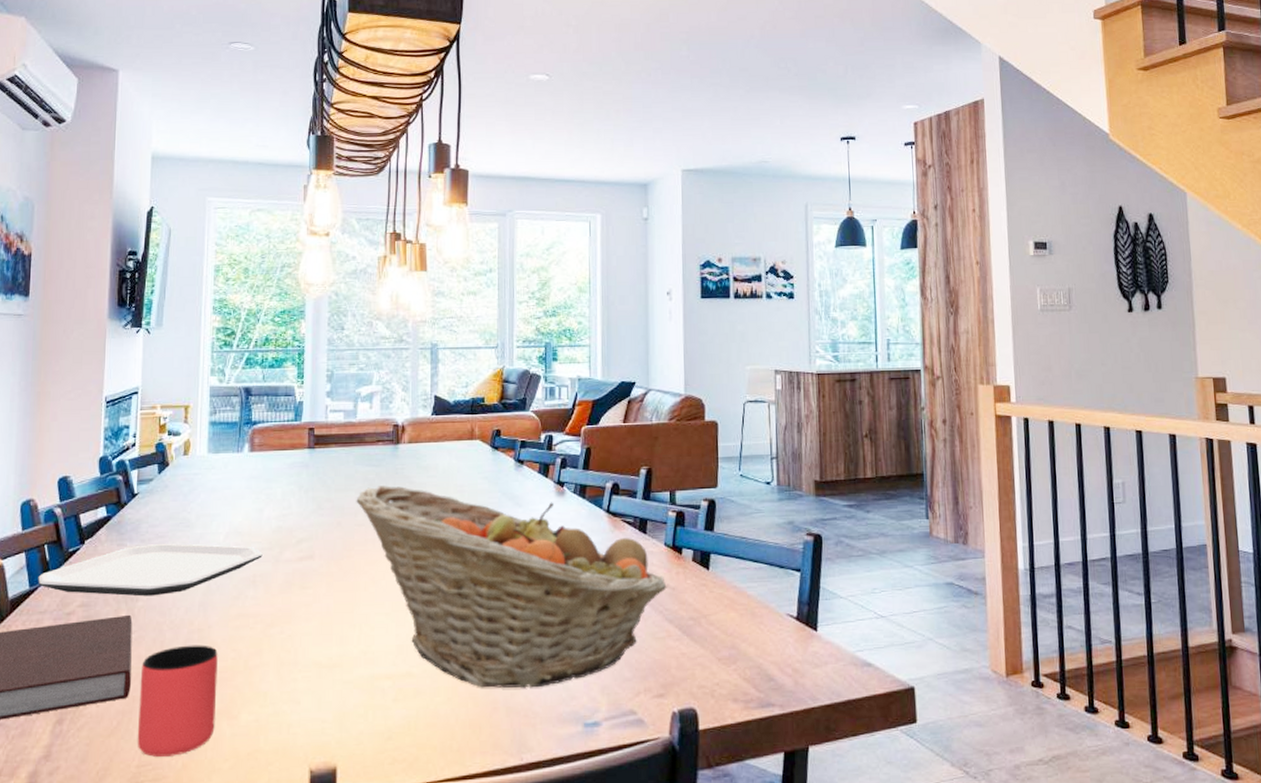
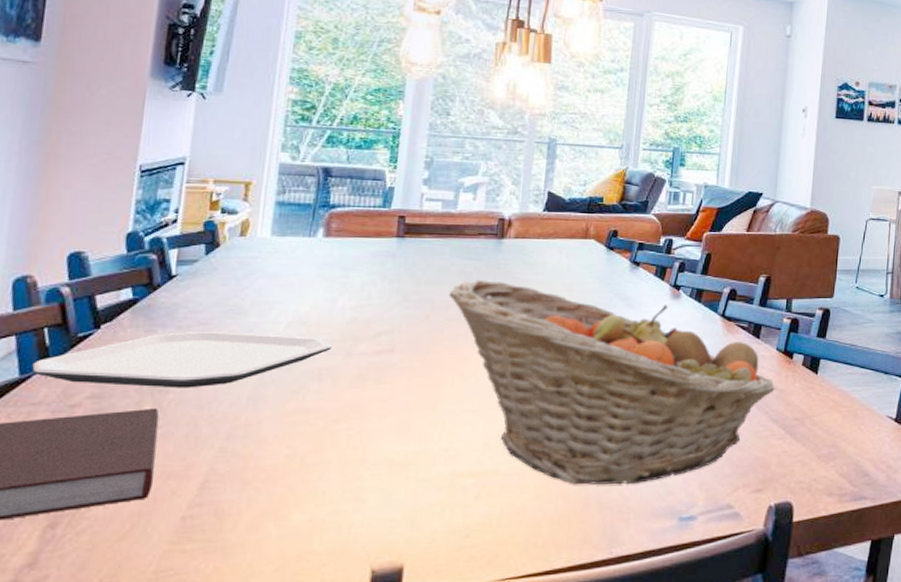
cup: present [137,645,218,757] -> none [155,441,268,561]

